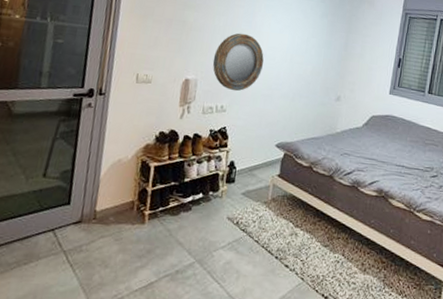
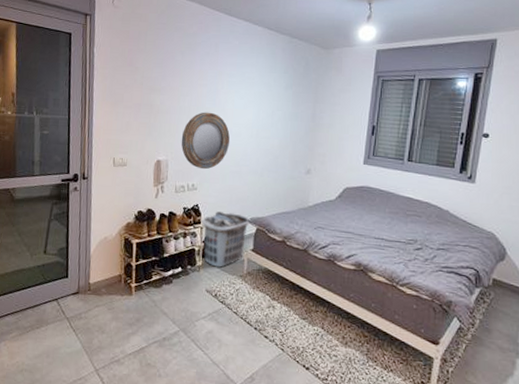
clothes hamper: none [227,135,279,195] -> present [201,212,251,269]

